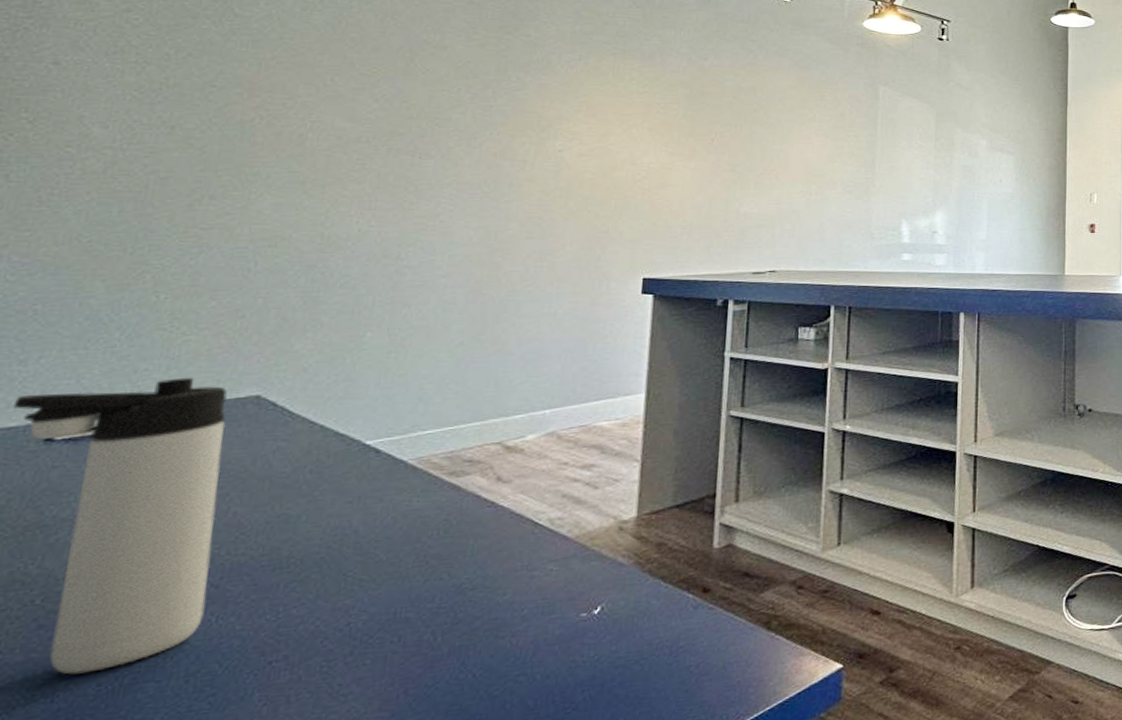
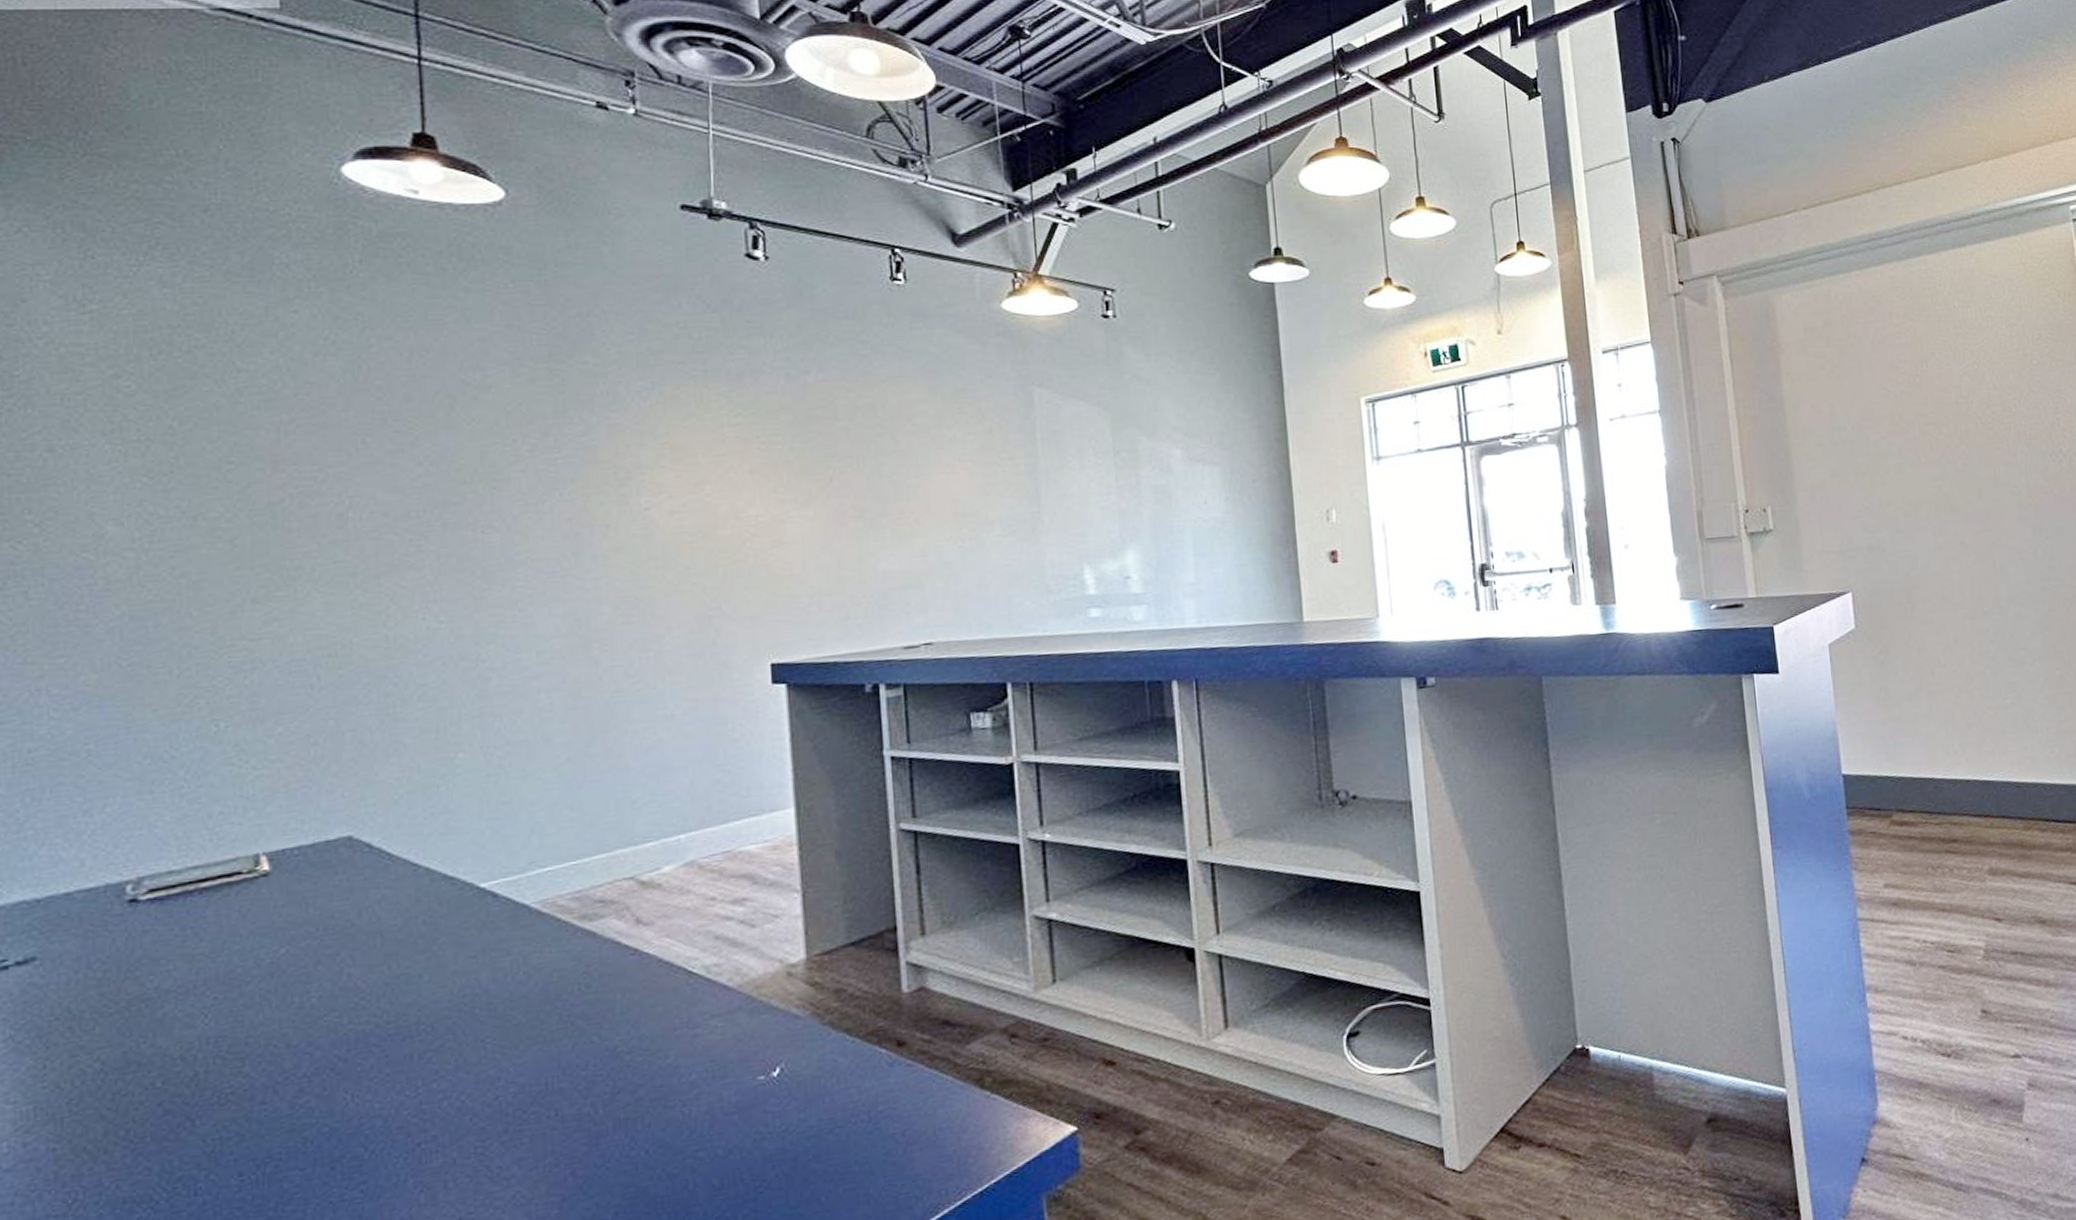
thermos bottle: present [12,377,228,675] -> none [87,818,337,1164]

